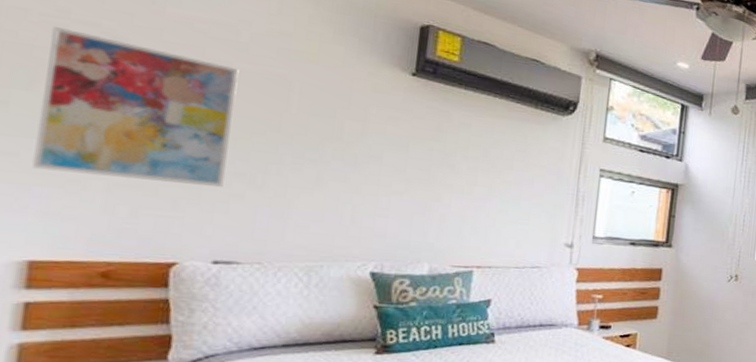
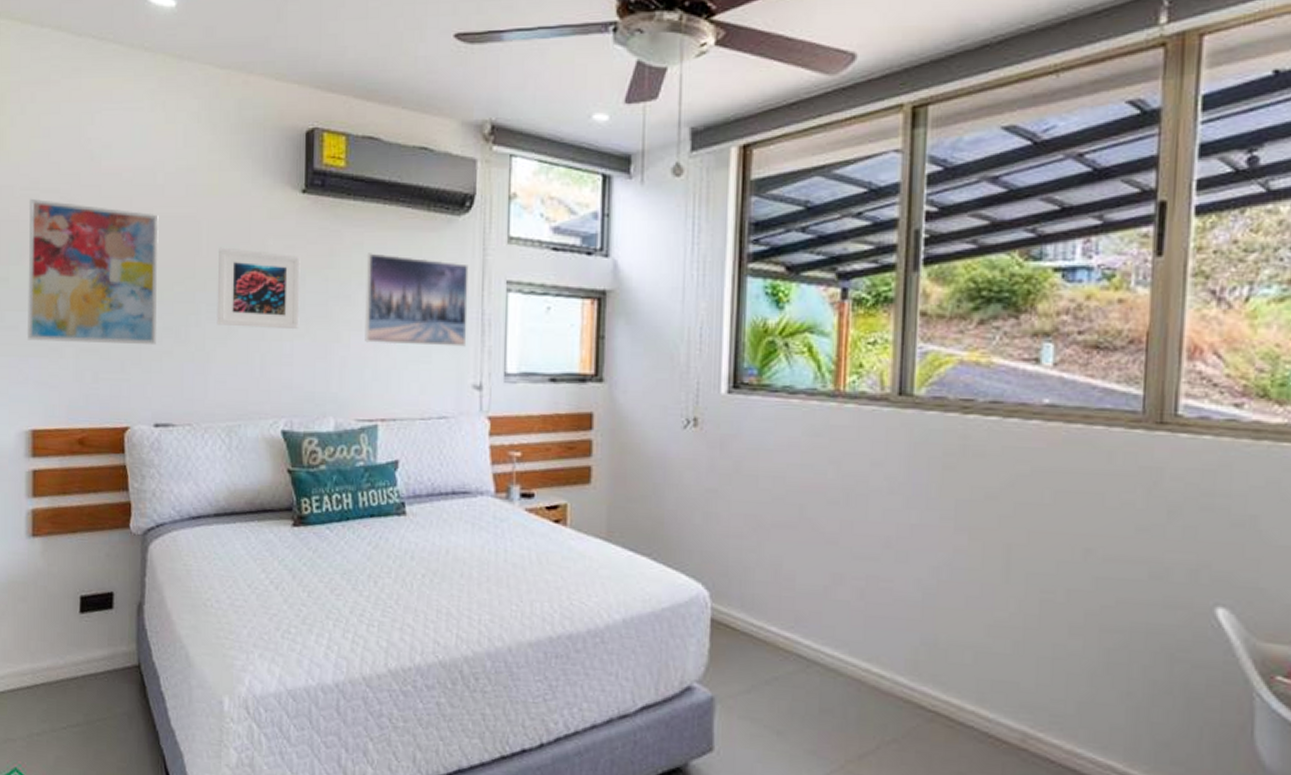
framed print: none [303,108,405,188] -> present [217,247,301,330]
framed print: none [466,133,569,215] -> present [365,253,469,347]

